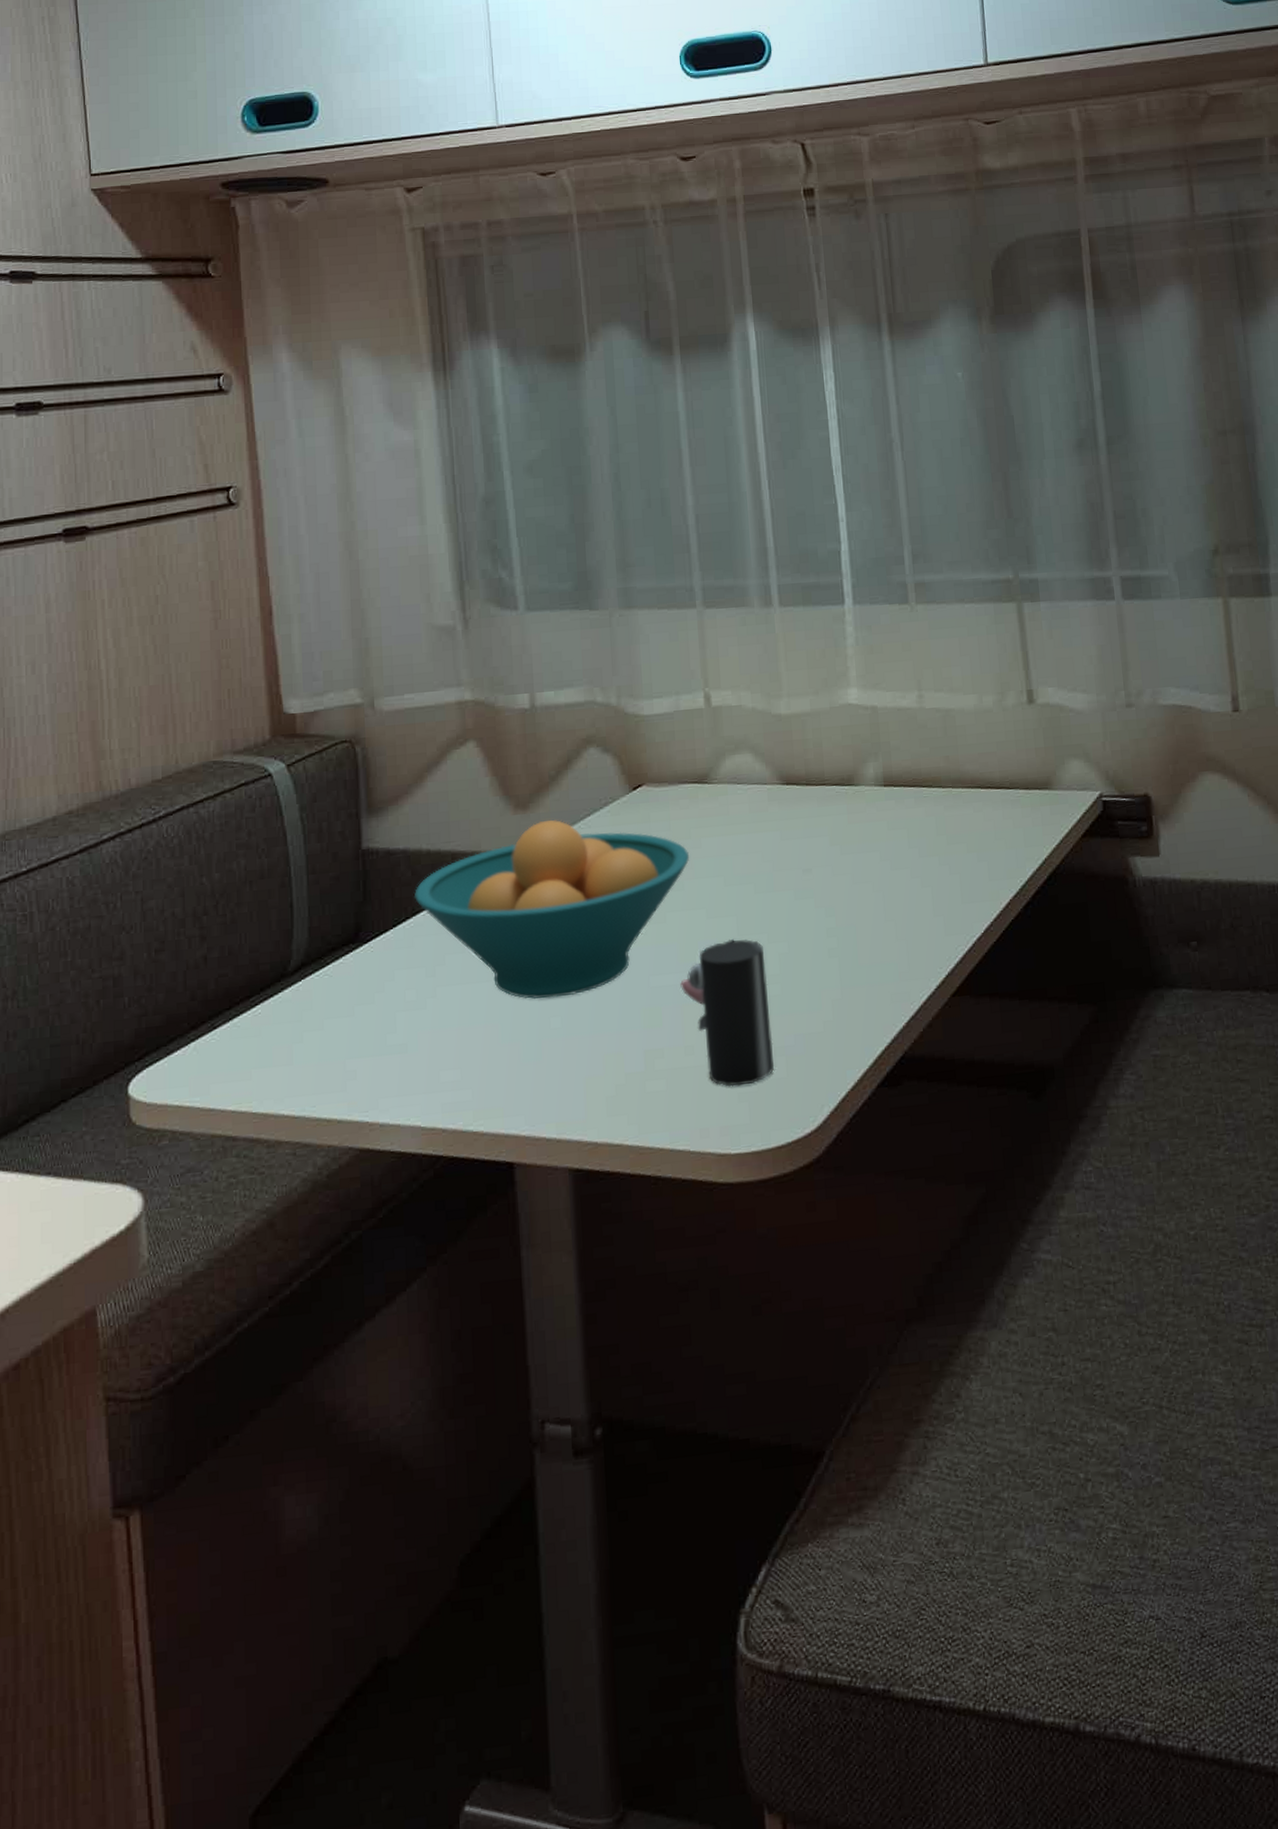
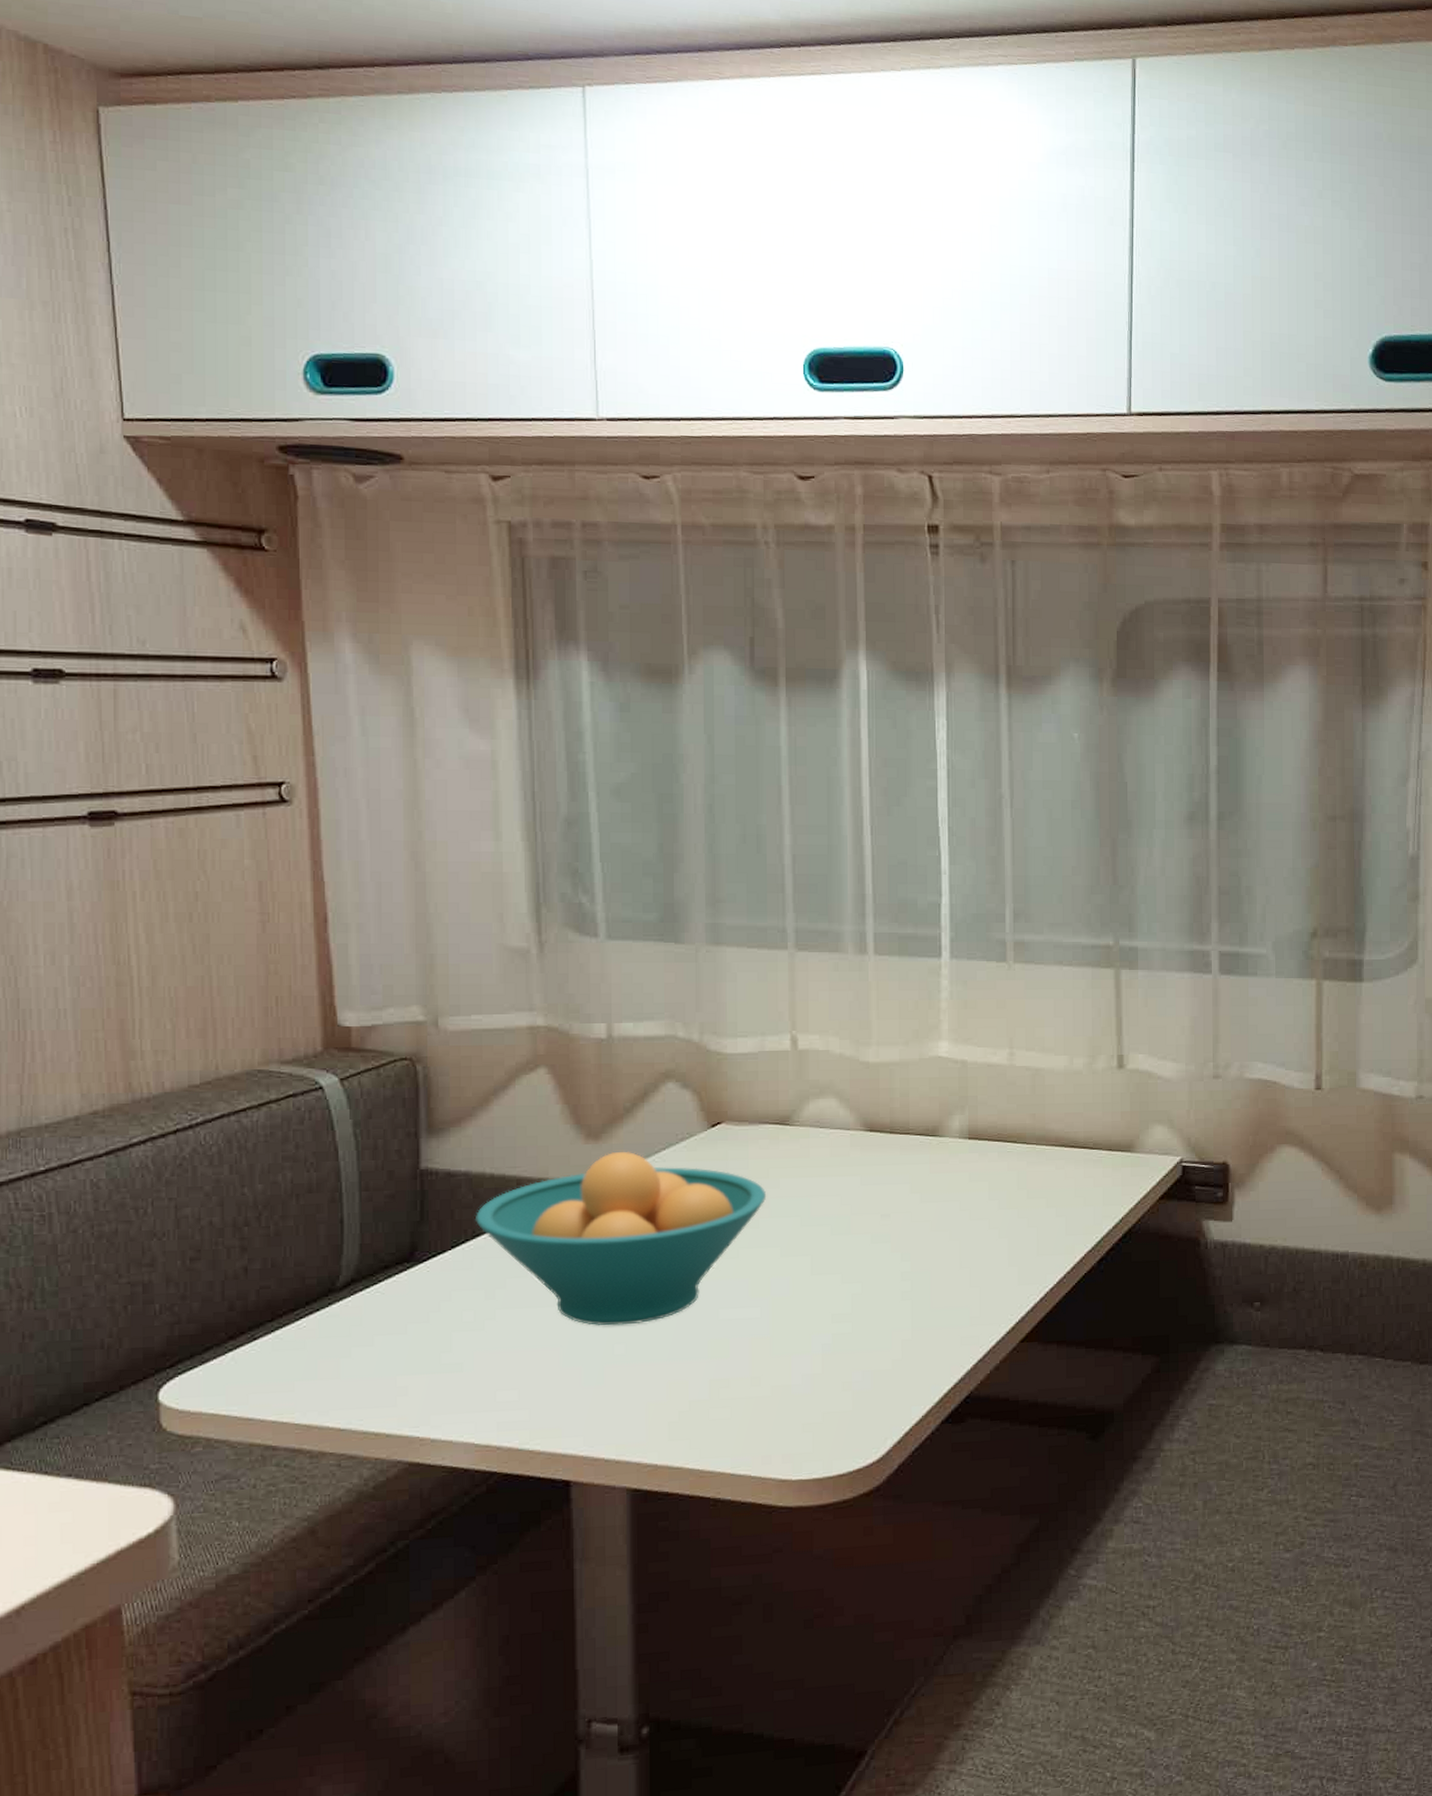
cup: present [680,938,774,1087] -> none [750,1277,841,1418]

